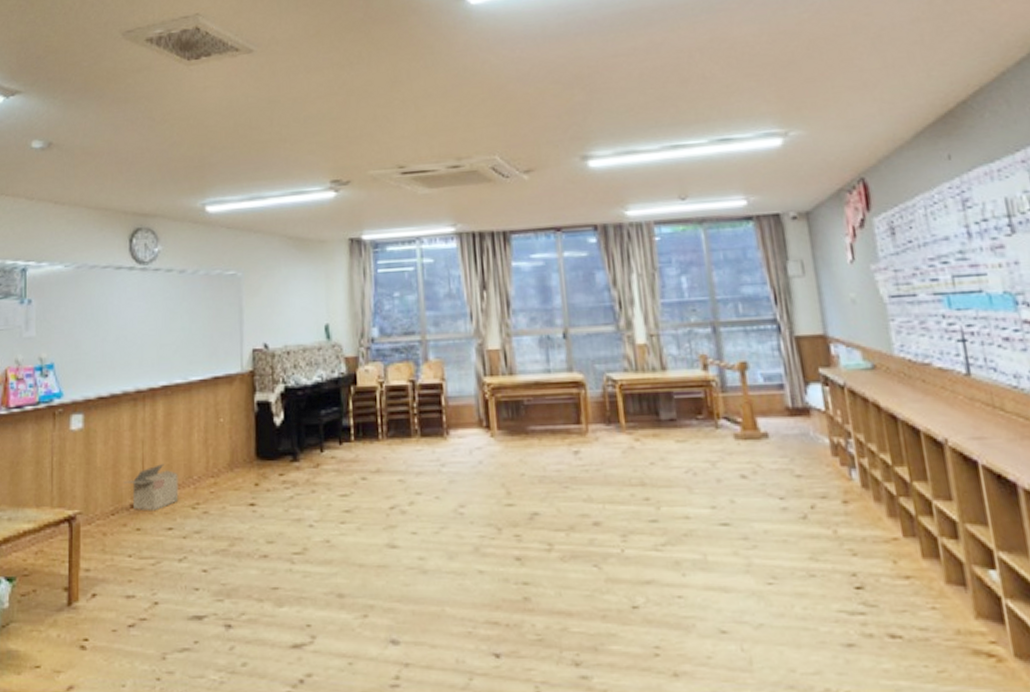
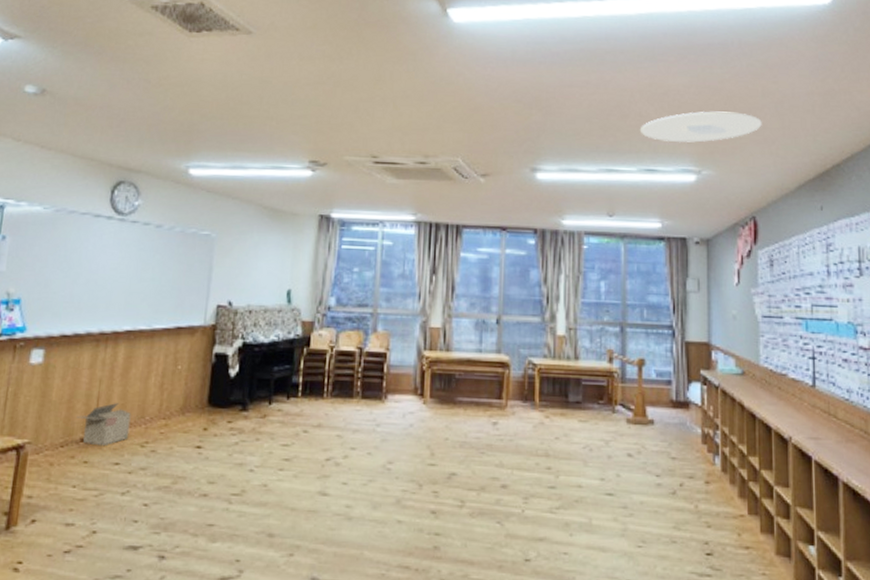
ceiling light: none [706,56,858,104] -> present [641,111,762,143]

